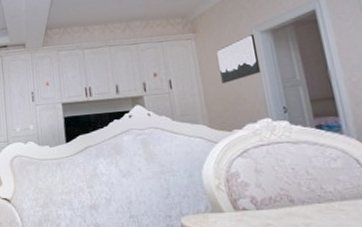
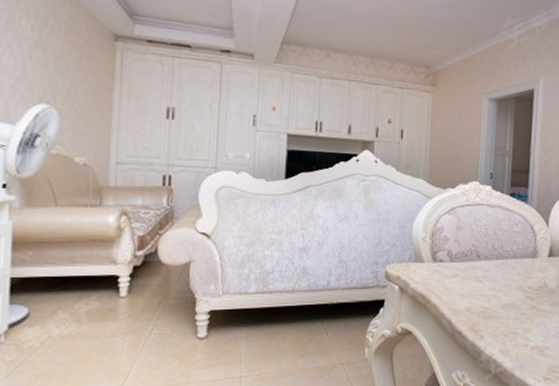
wall art: present [217,34,261,83] -> none [447,100,484,143]

